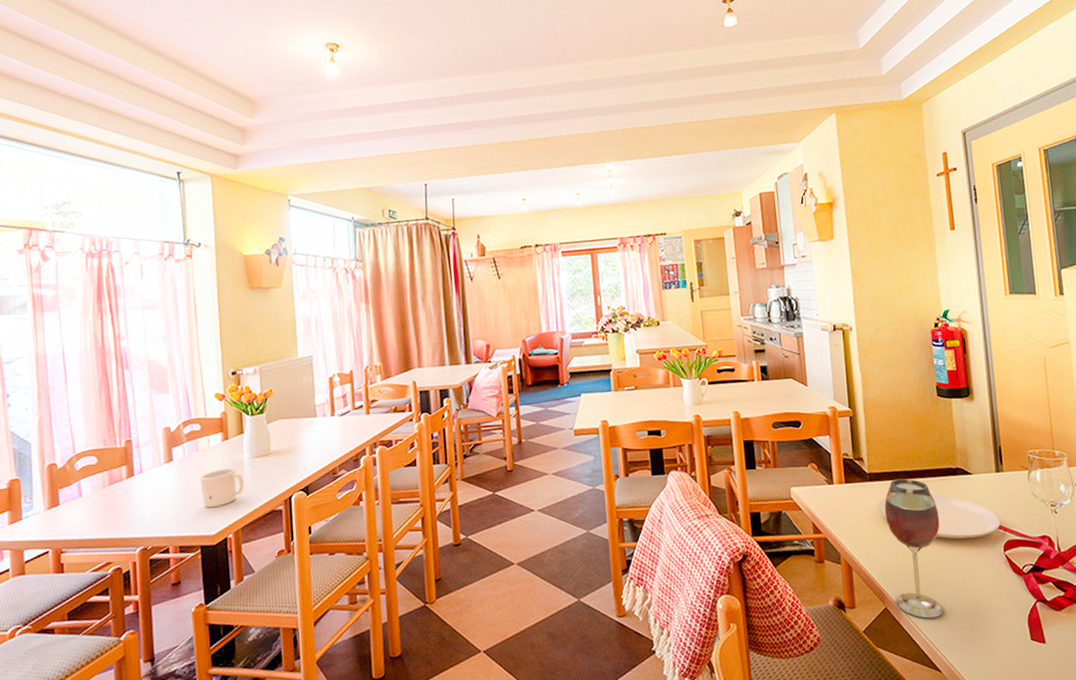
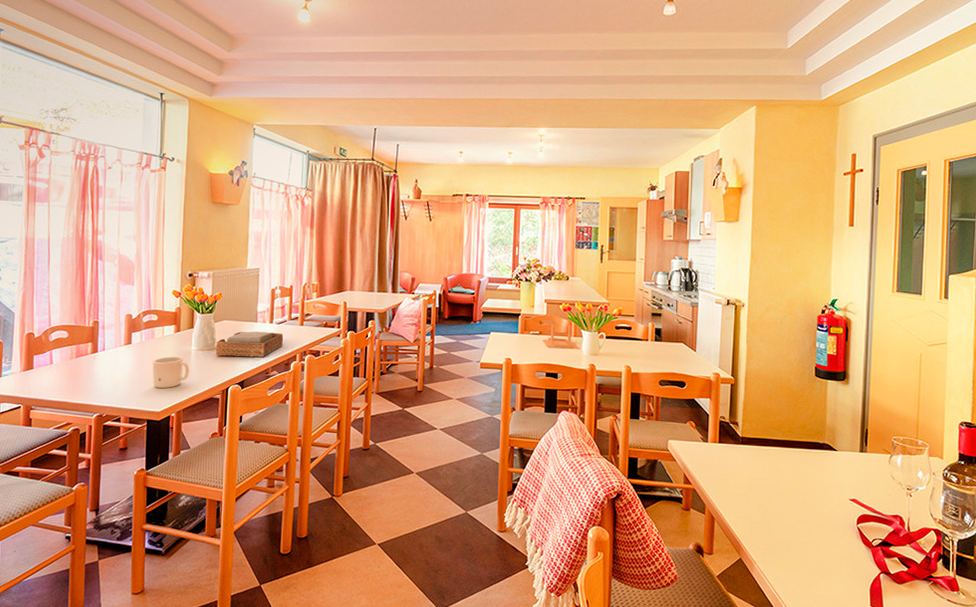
napkin holder: none [271,426,349,462] -> present [215,331,284,358]
napkin holder: none [639,374,682,404] -> present [542,324,580,349]
plate: present [877,494,1001,540] -> none [745,460,857,509]
wineglass: present [884,478,942,619] -> none [751,445,801,574]

